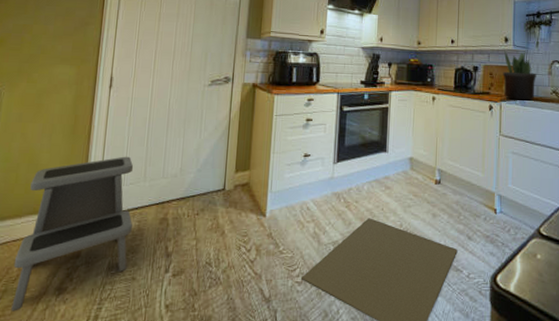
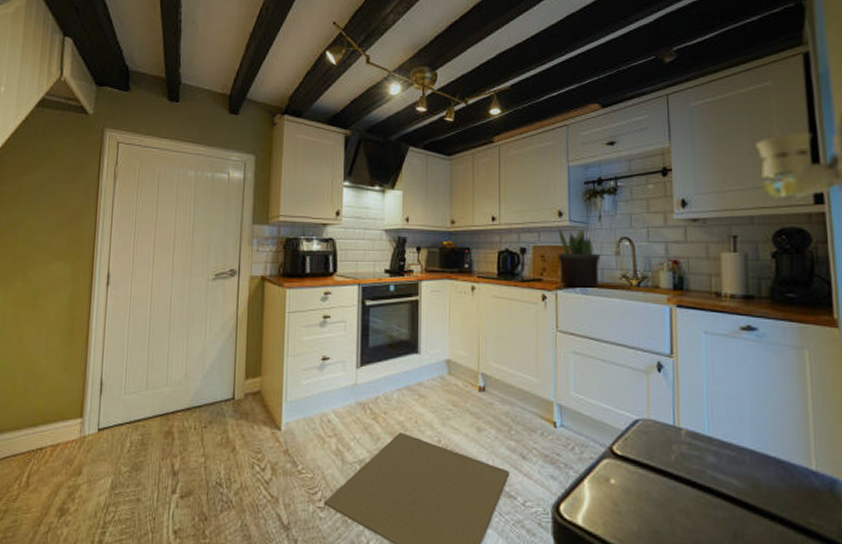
step stool: present [11,156,134,312] -> none [12,361,135,534]

